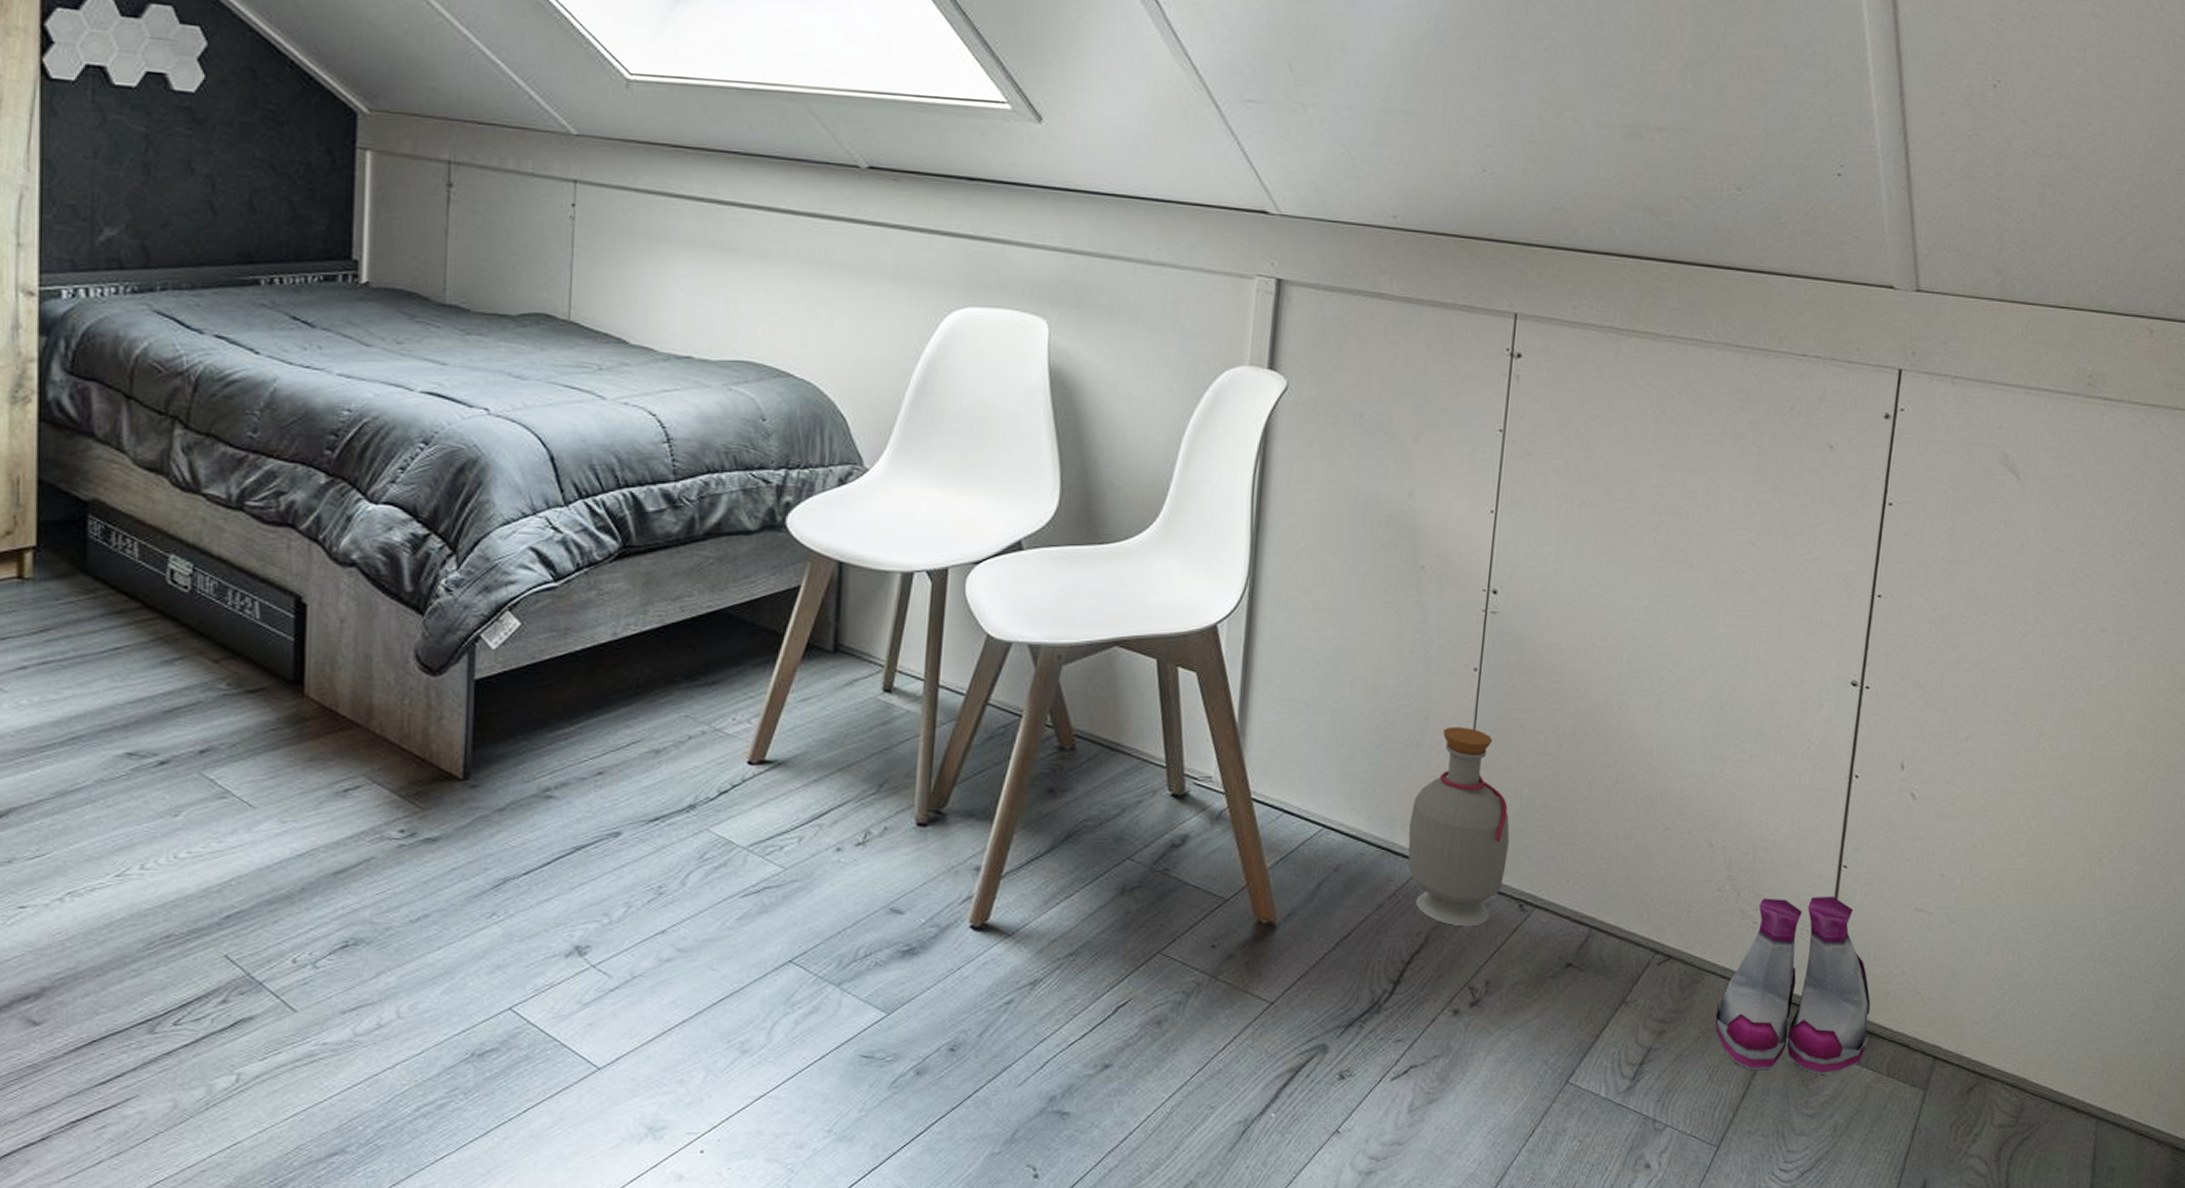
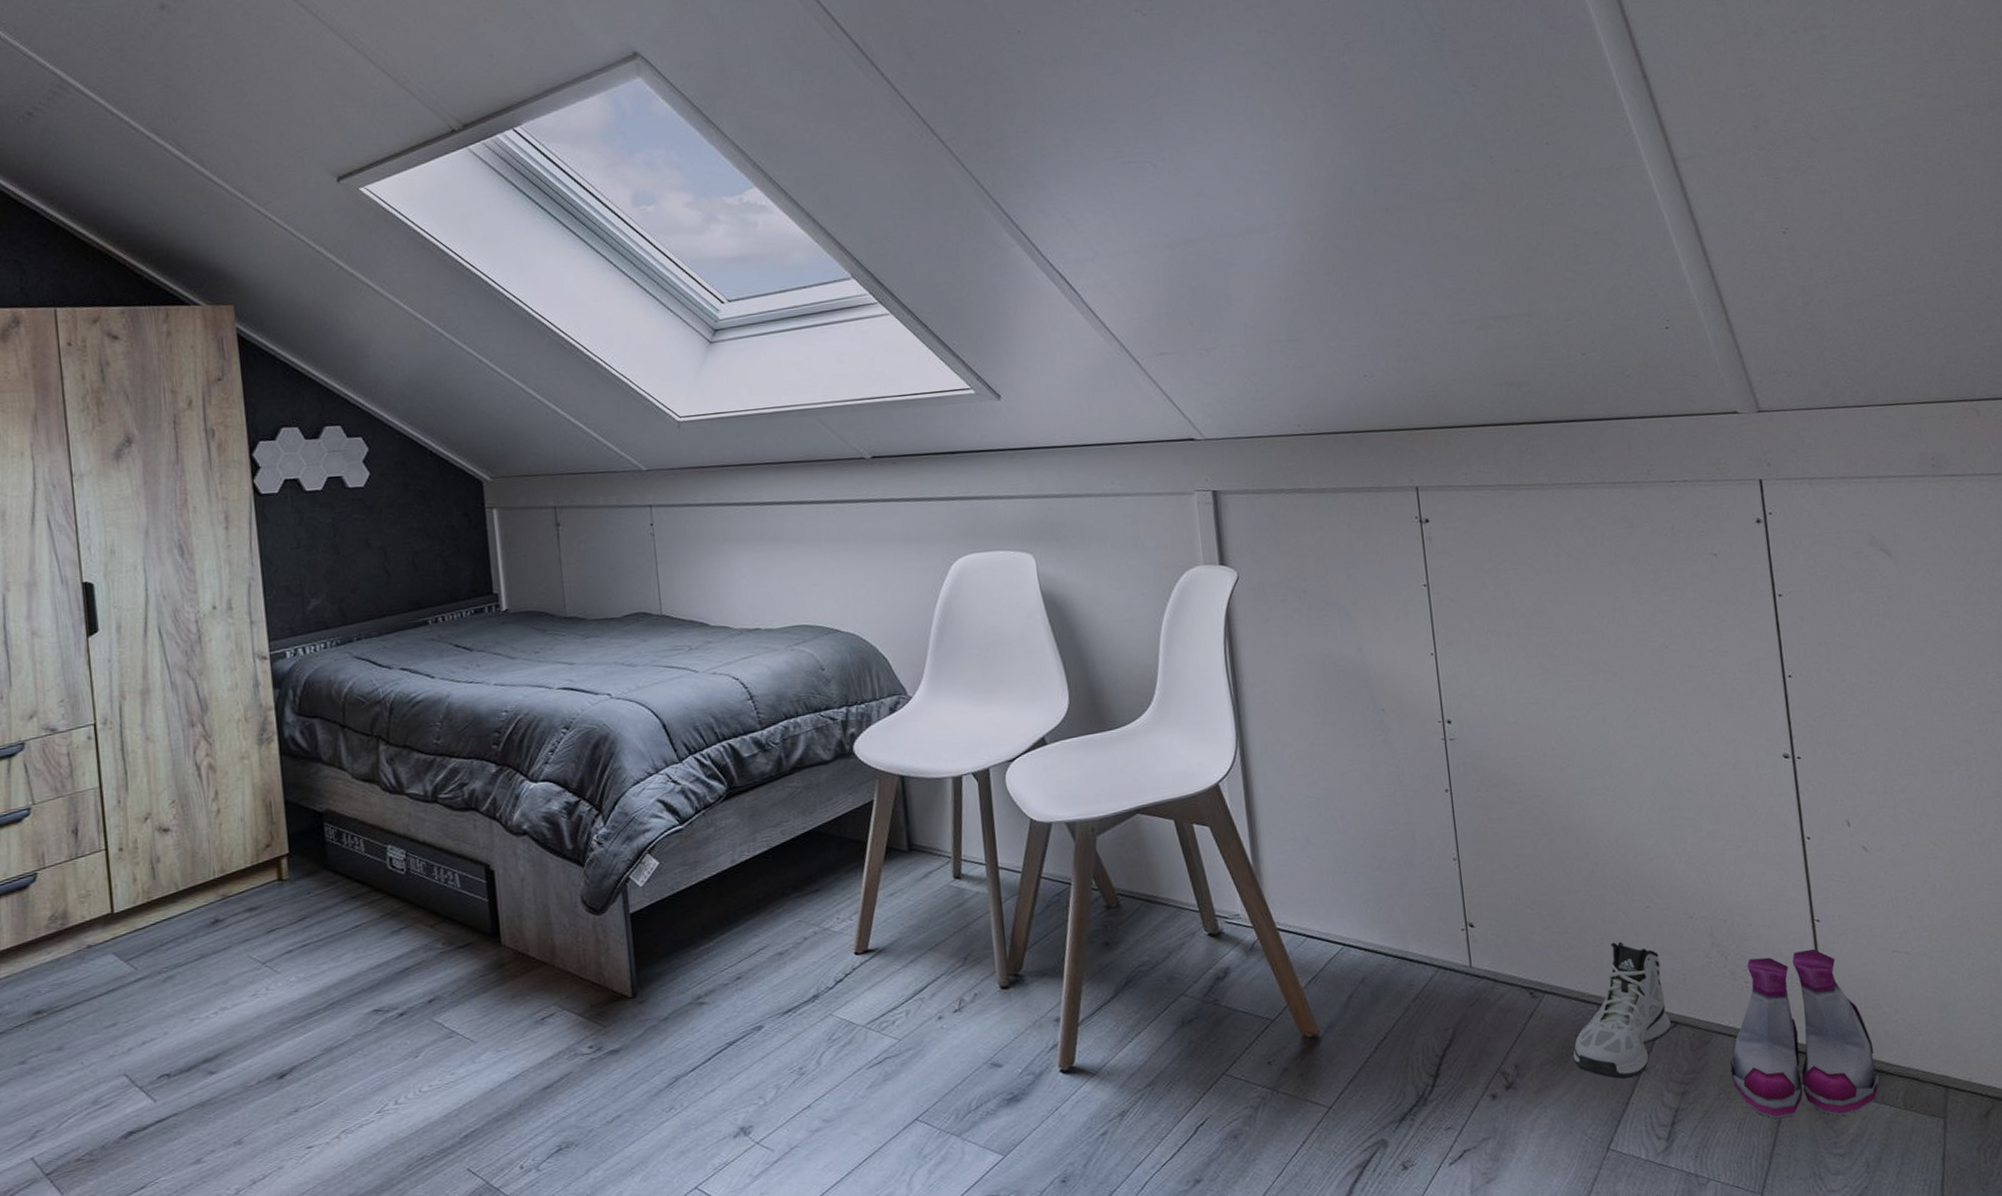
bottle: present [1407,726,1510,927] -> none [1417,841,1511,1019]
sneaker: none [1551,862,1668,1009] -> present [1573,941,1671,1079]

